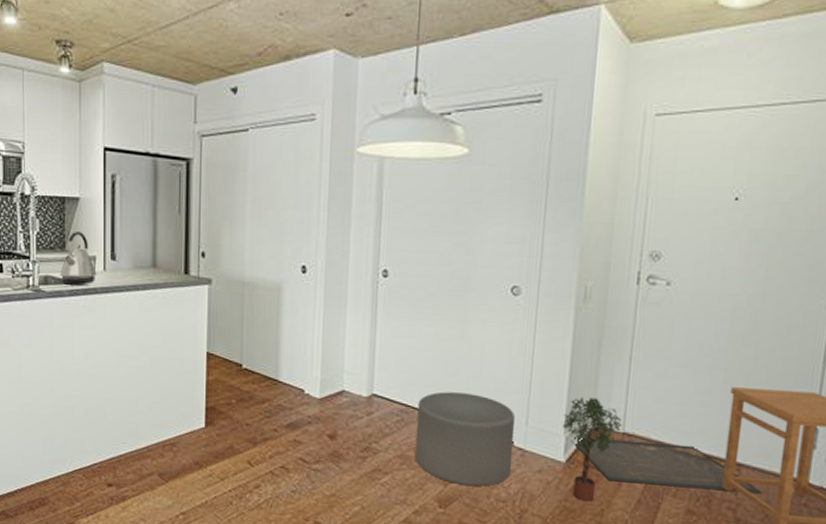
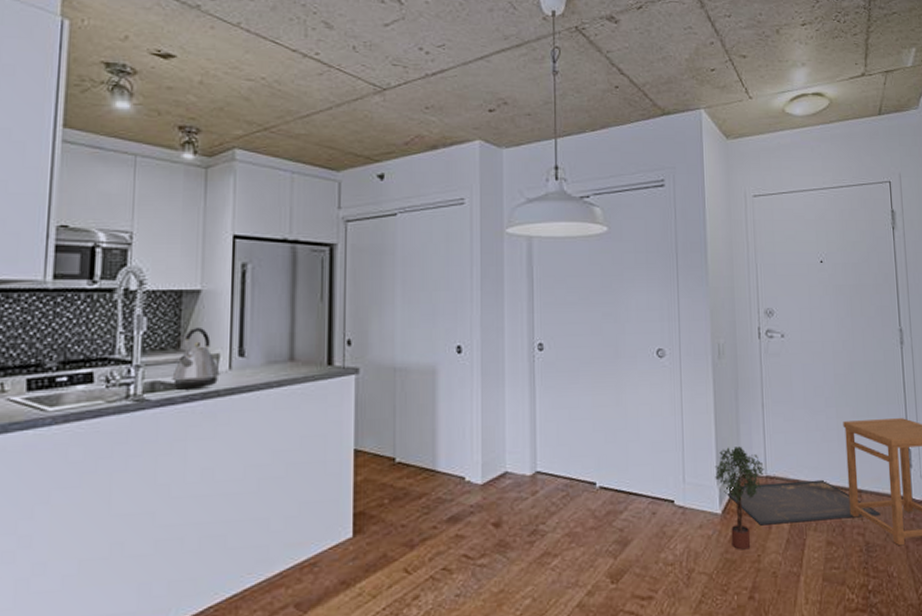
pouf: present [414,392,515,487] -> none [581,457,676,555]

